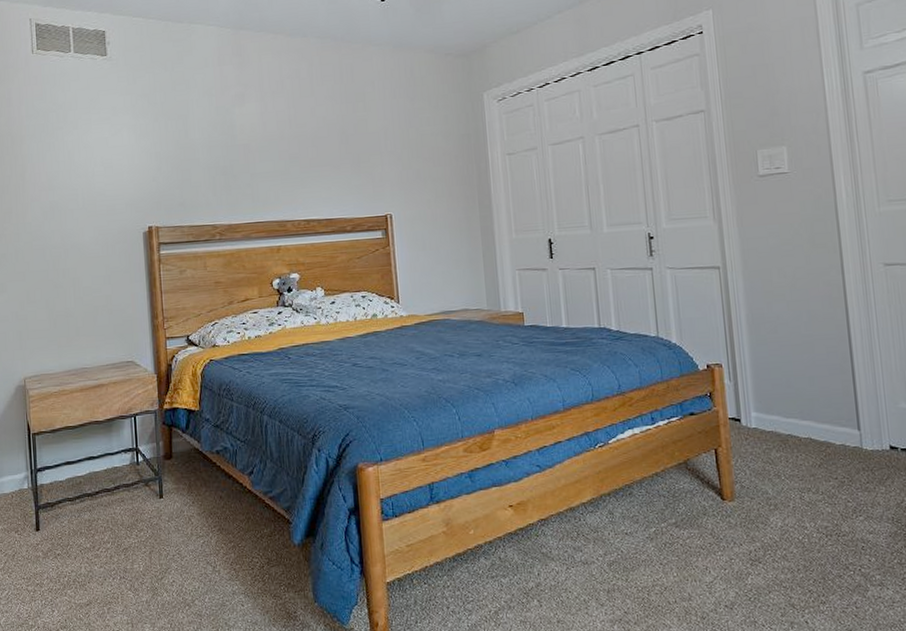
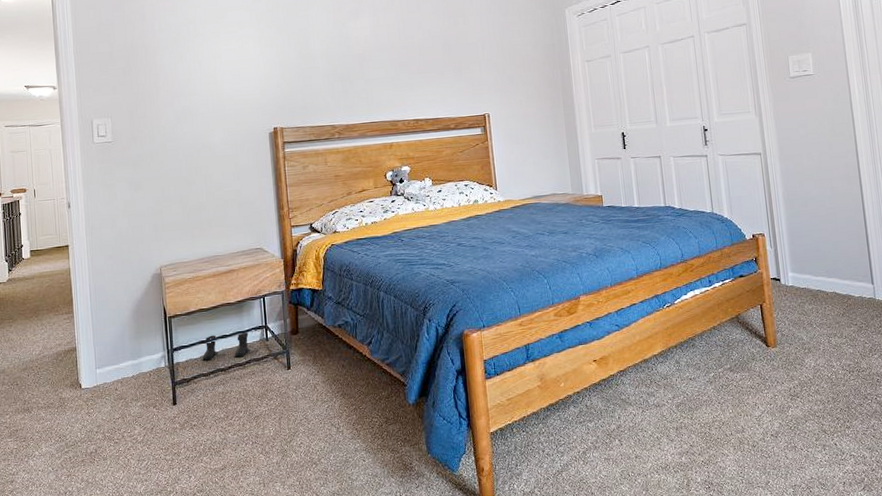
boots: none [67,454,120,484] -> present [201,332,251,361]

